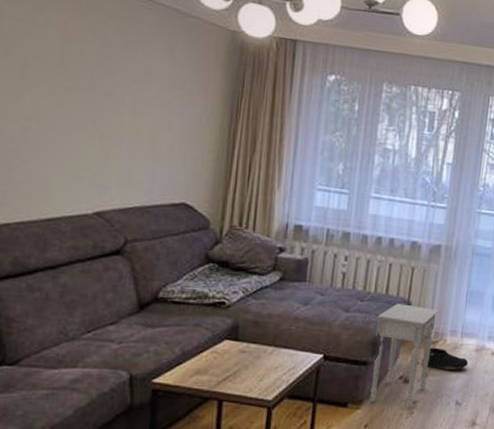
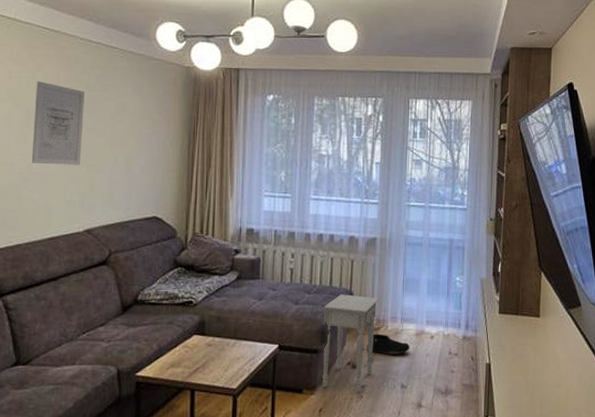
wall art: none [26,26,100,135] -> present [31,81,85,165]

